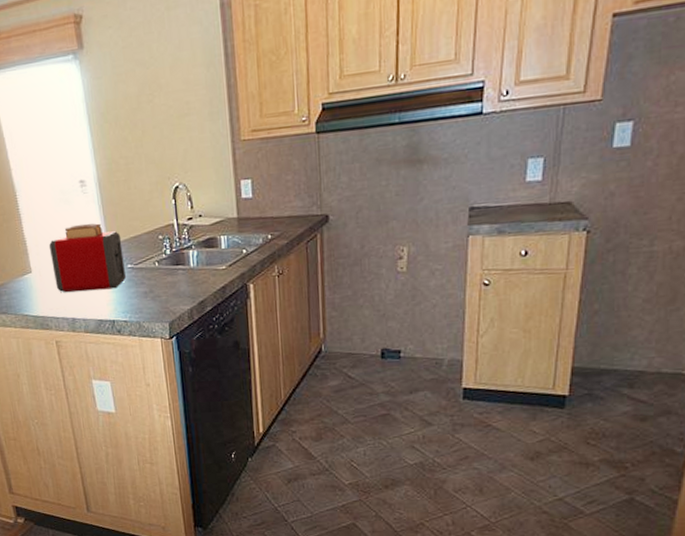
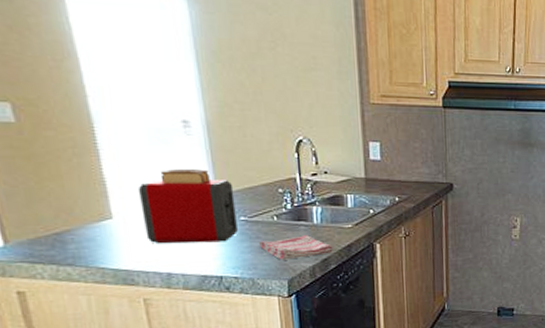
dish towel: none [144,279,209,304] -> present [259,235,333,260]

